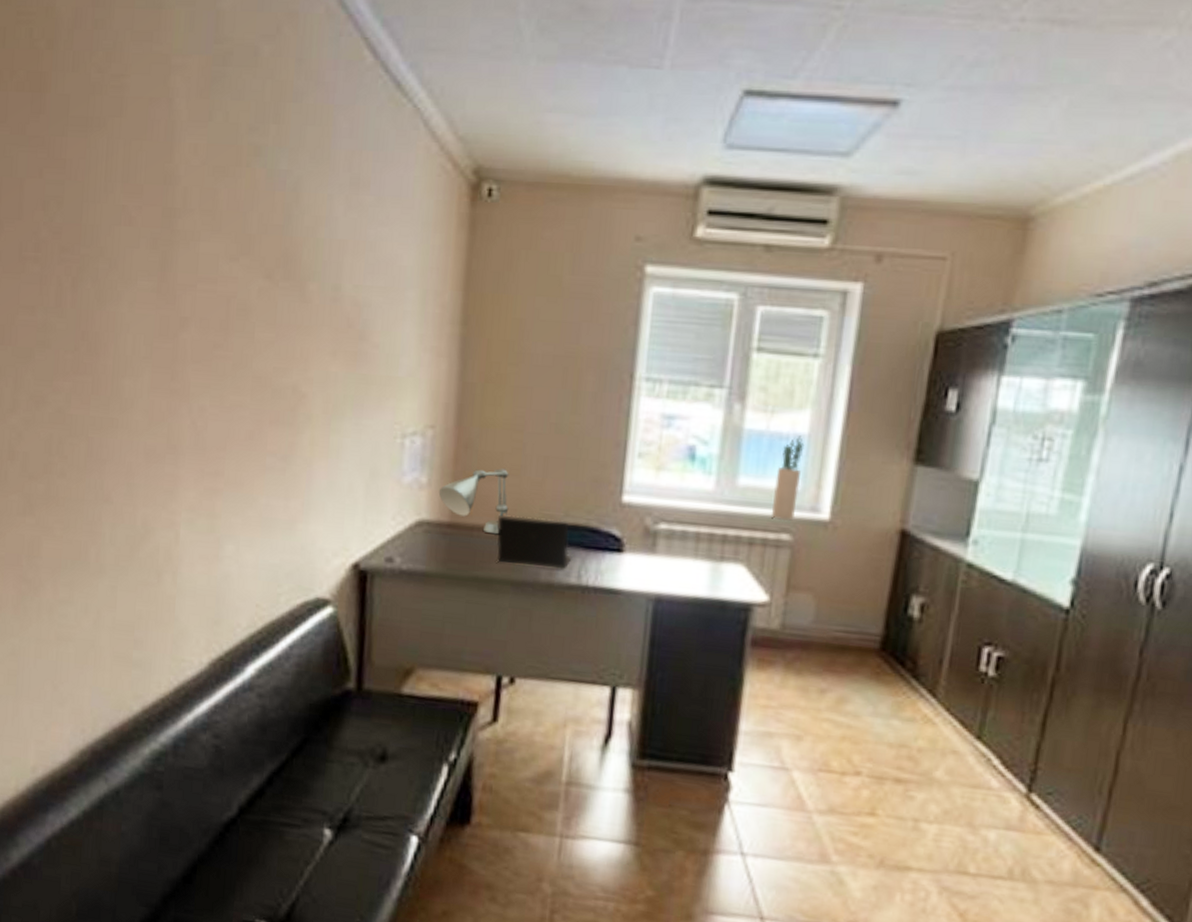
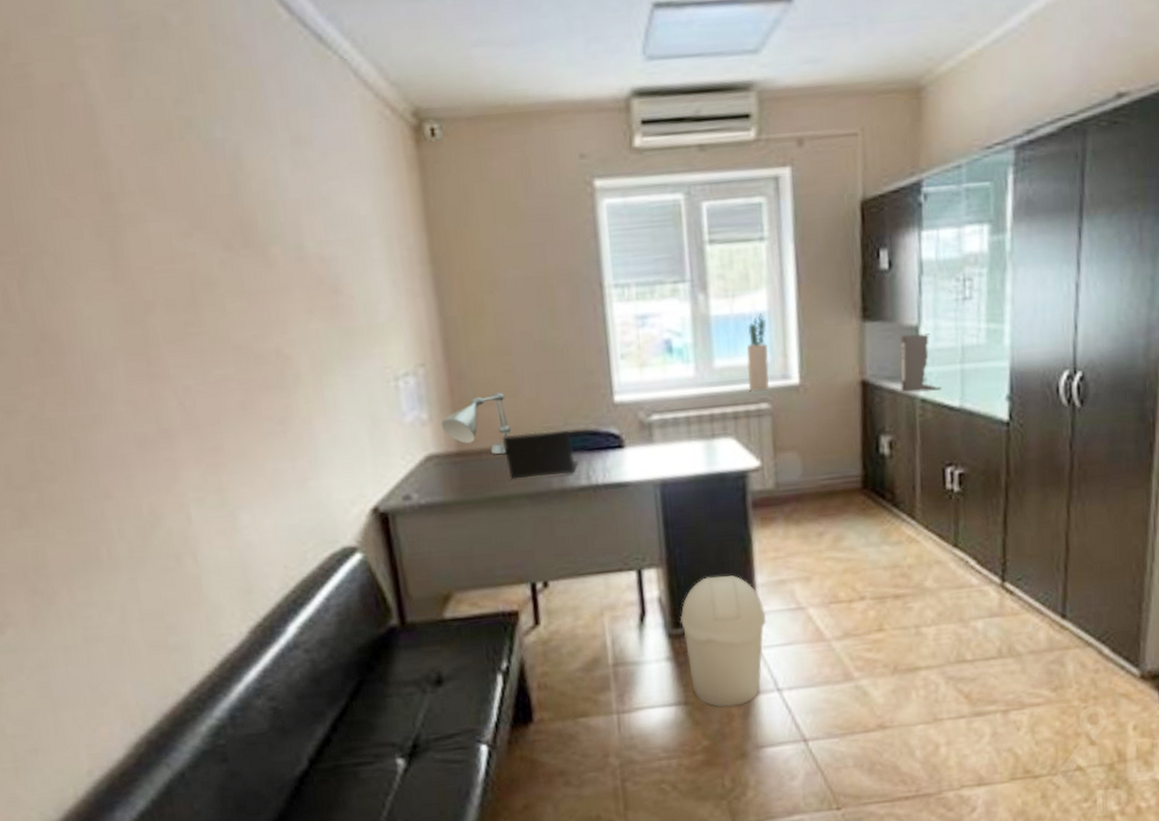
trash bin: none [647,710,745,861] -> present [680,575,767,707]
binder: none [944,489,995,558] -> present [900,333,942,393]

